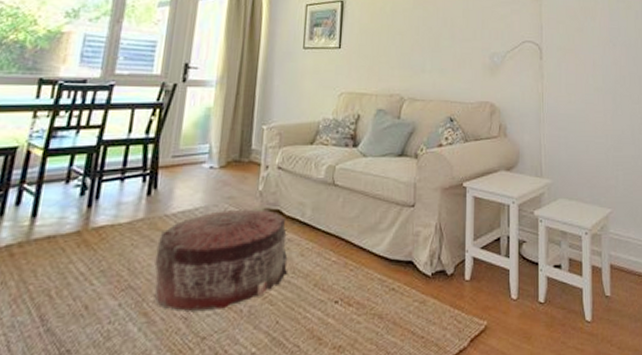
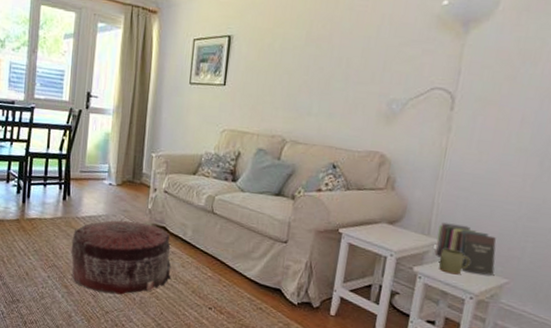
books: none [549,163,599,208] -> present [434,222,496,276]
mug: none [554,187,579,212] -> present [439,248,471,275]

